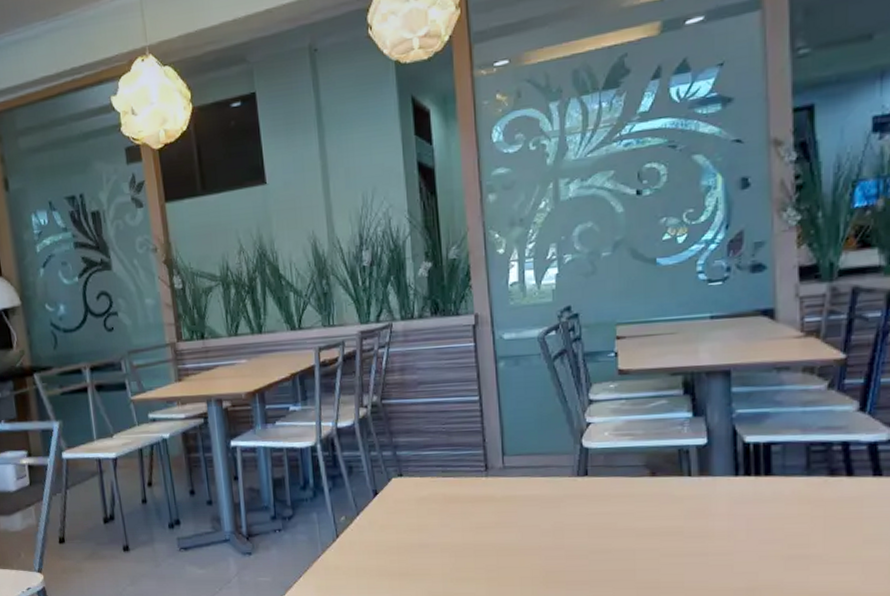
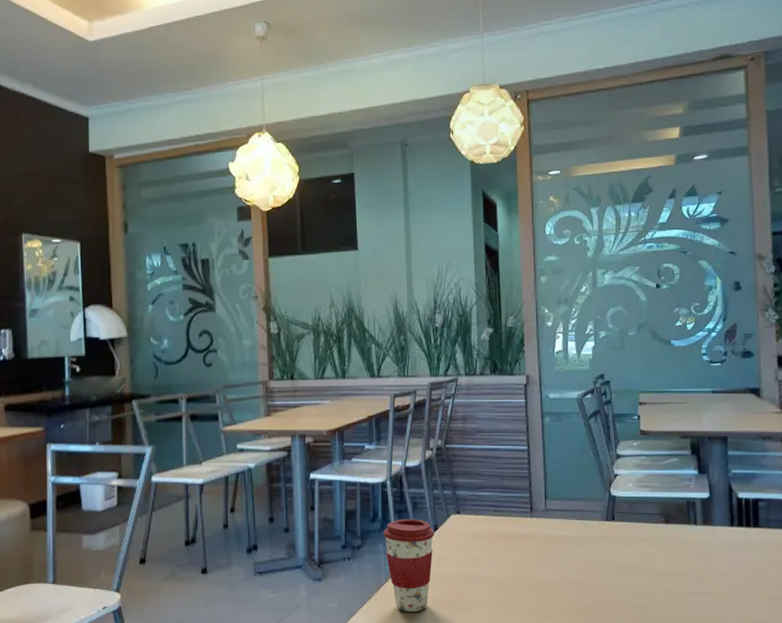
coffee cup: none [316,484,375,585] -> present [383,519,435,612]

